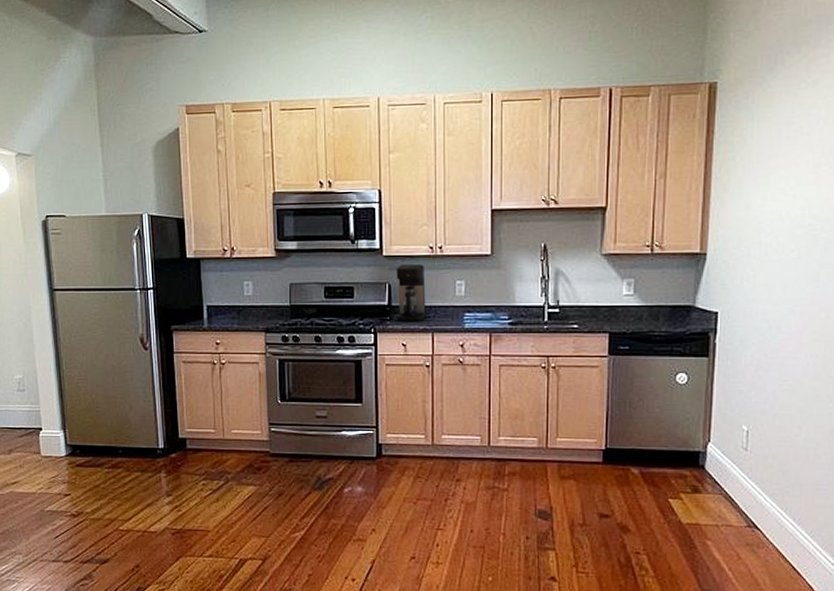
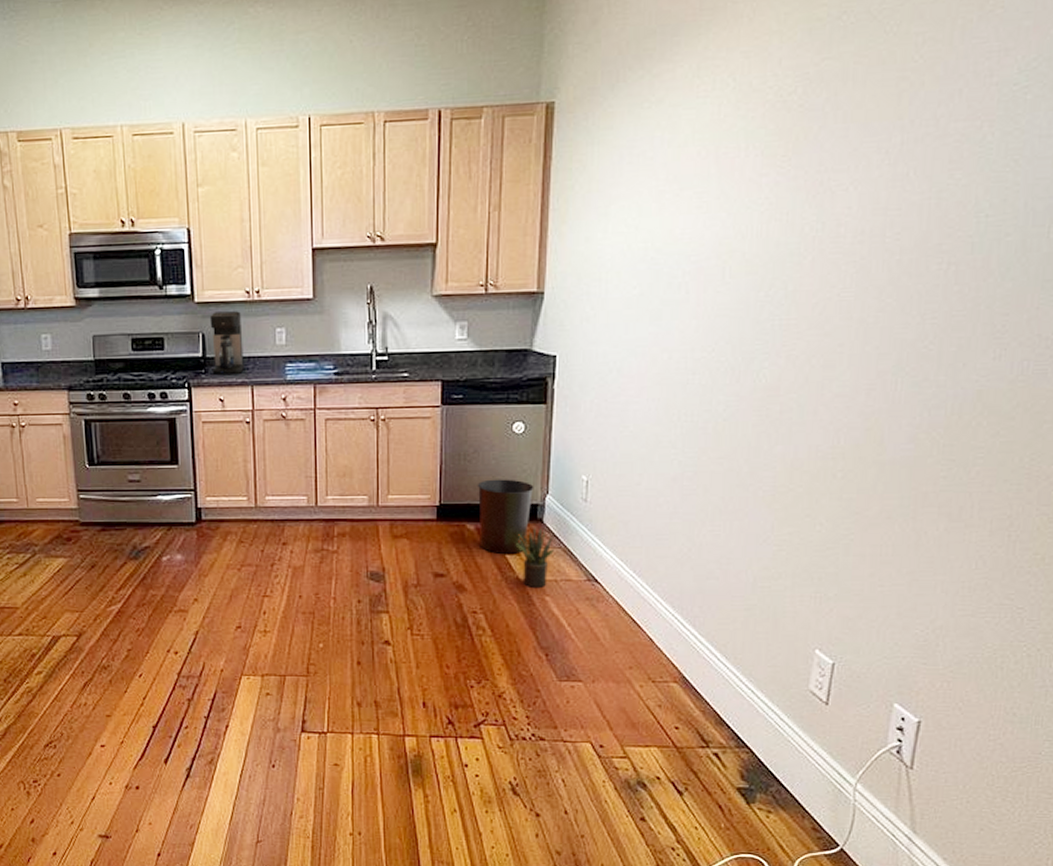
waste bin: none [641,426,697,498] -> present [477,479,534,554]
potted plant: none [678,474,715,531] -> present [515,528,554,587]

